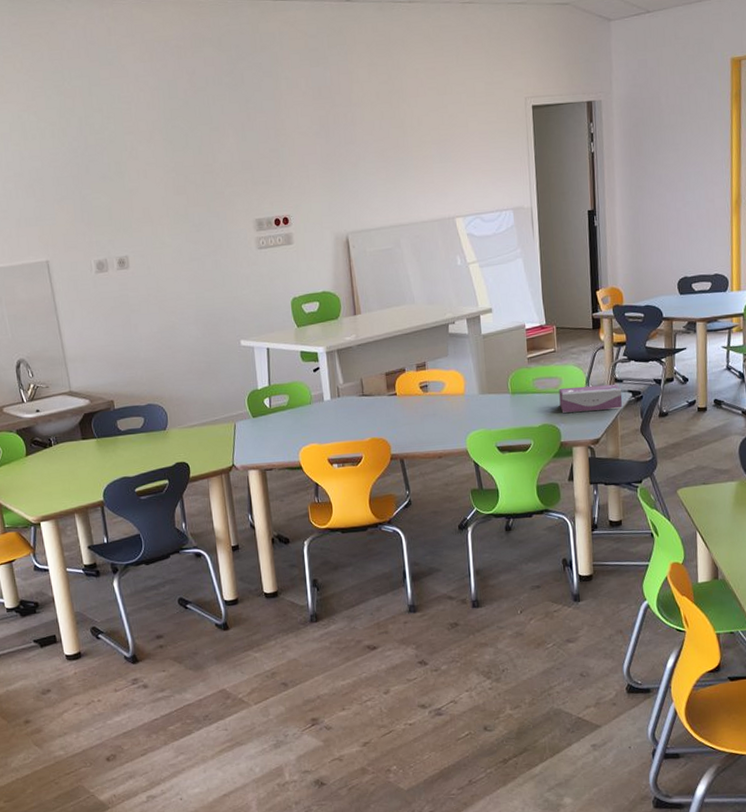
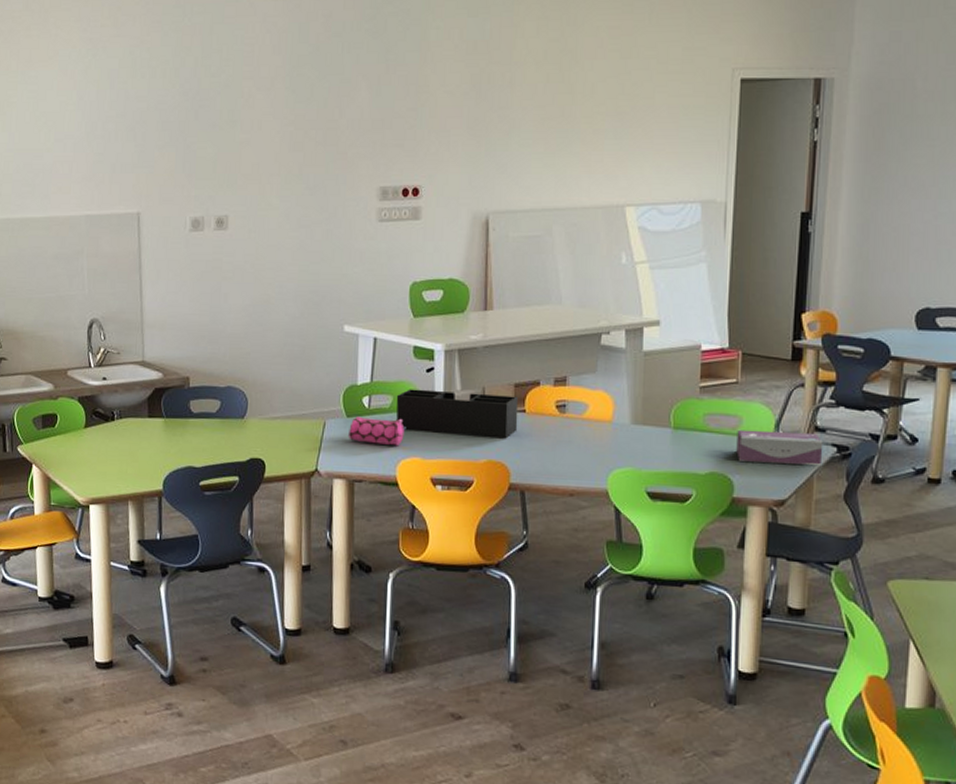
pencil case: none [255,414,303,437] -> present [347,416,406,446]
desk organizer: none [291,383,392,422] -> present [396,389,519,439]

